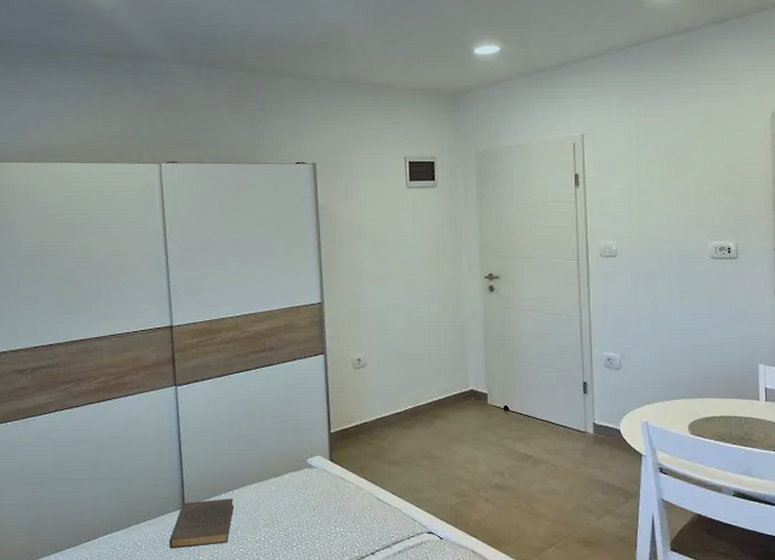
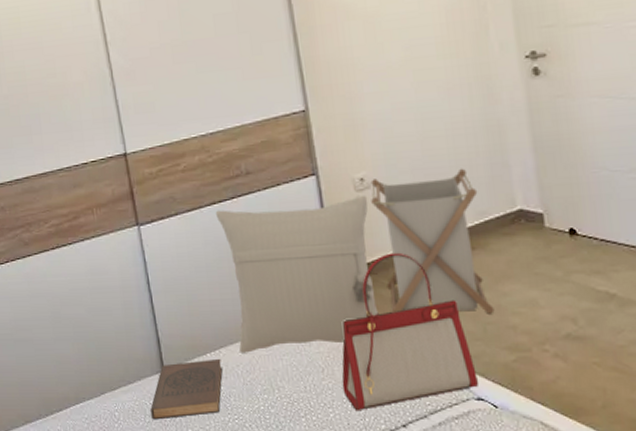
pillow: none [241,372,362,494] -> present [215,195,379,353]
handbag: none [328,418,430,542] -> present [342,252,478,412]
laundry basket: none [364,356,447,468] -> present [370,168,495,314]

